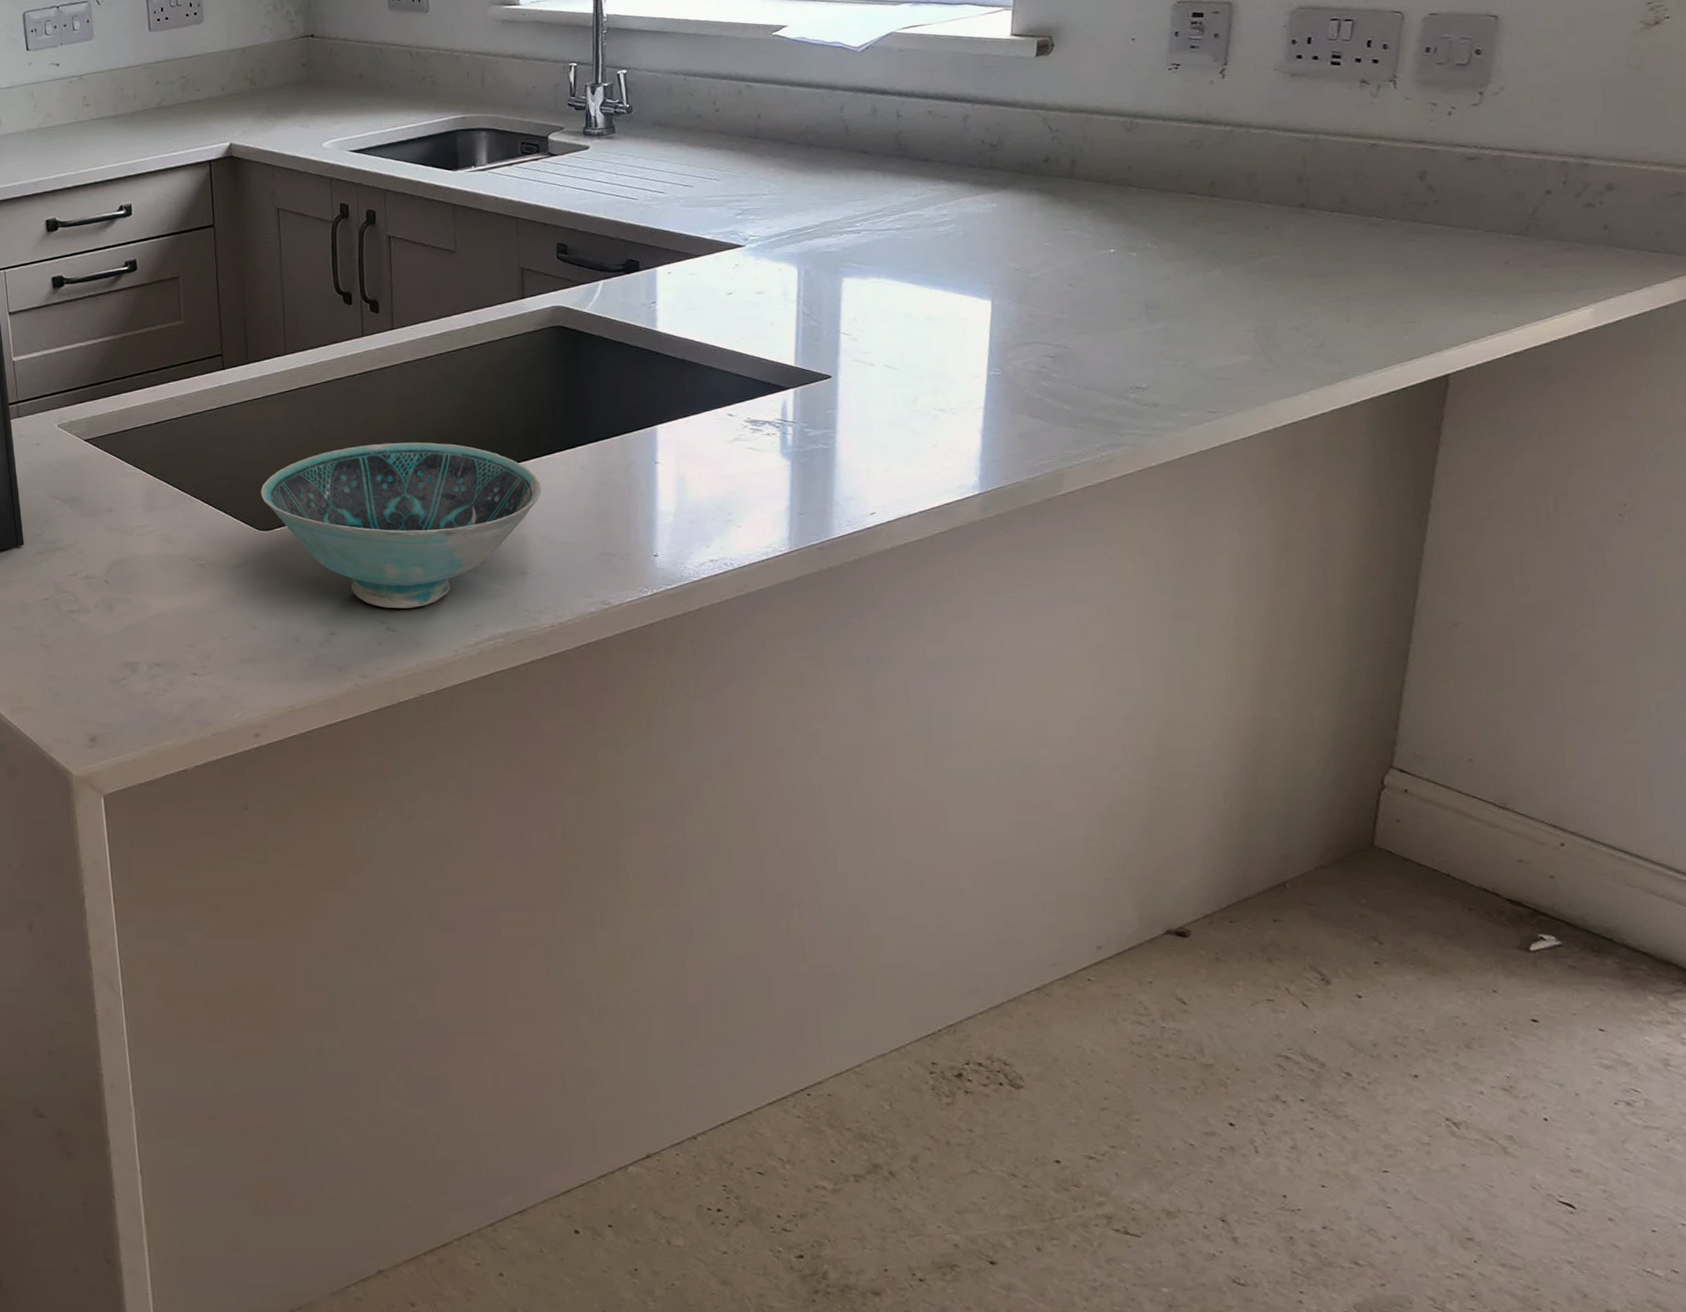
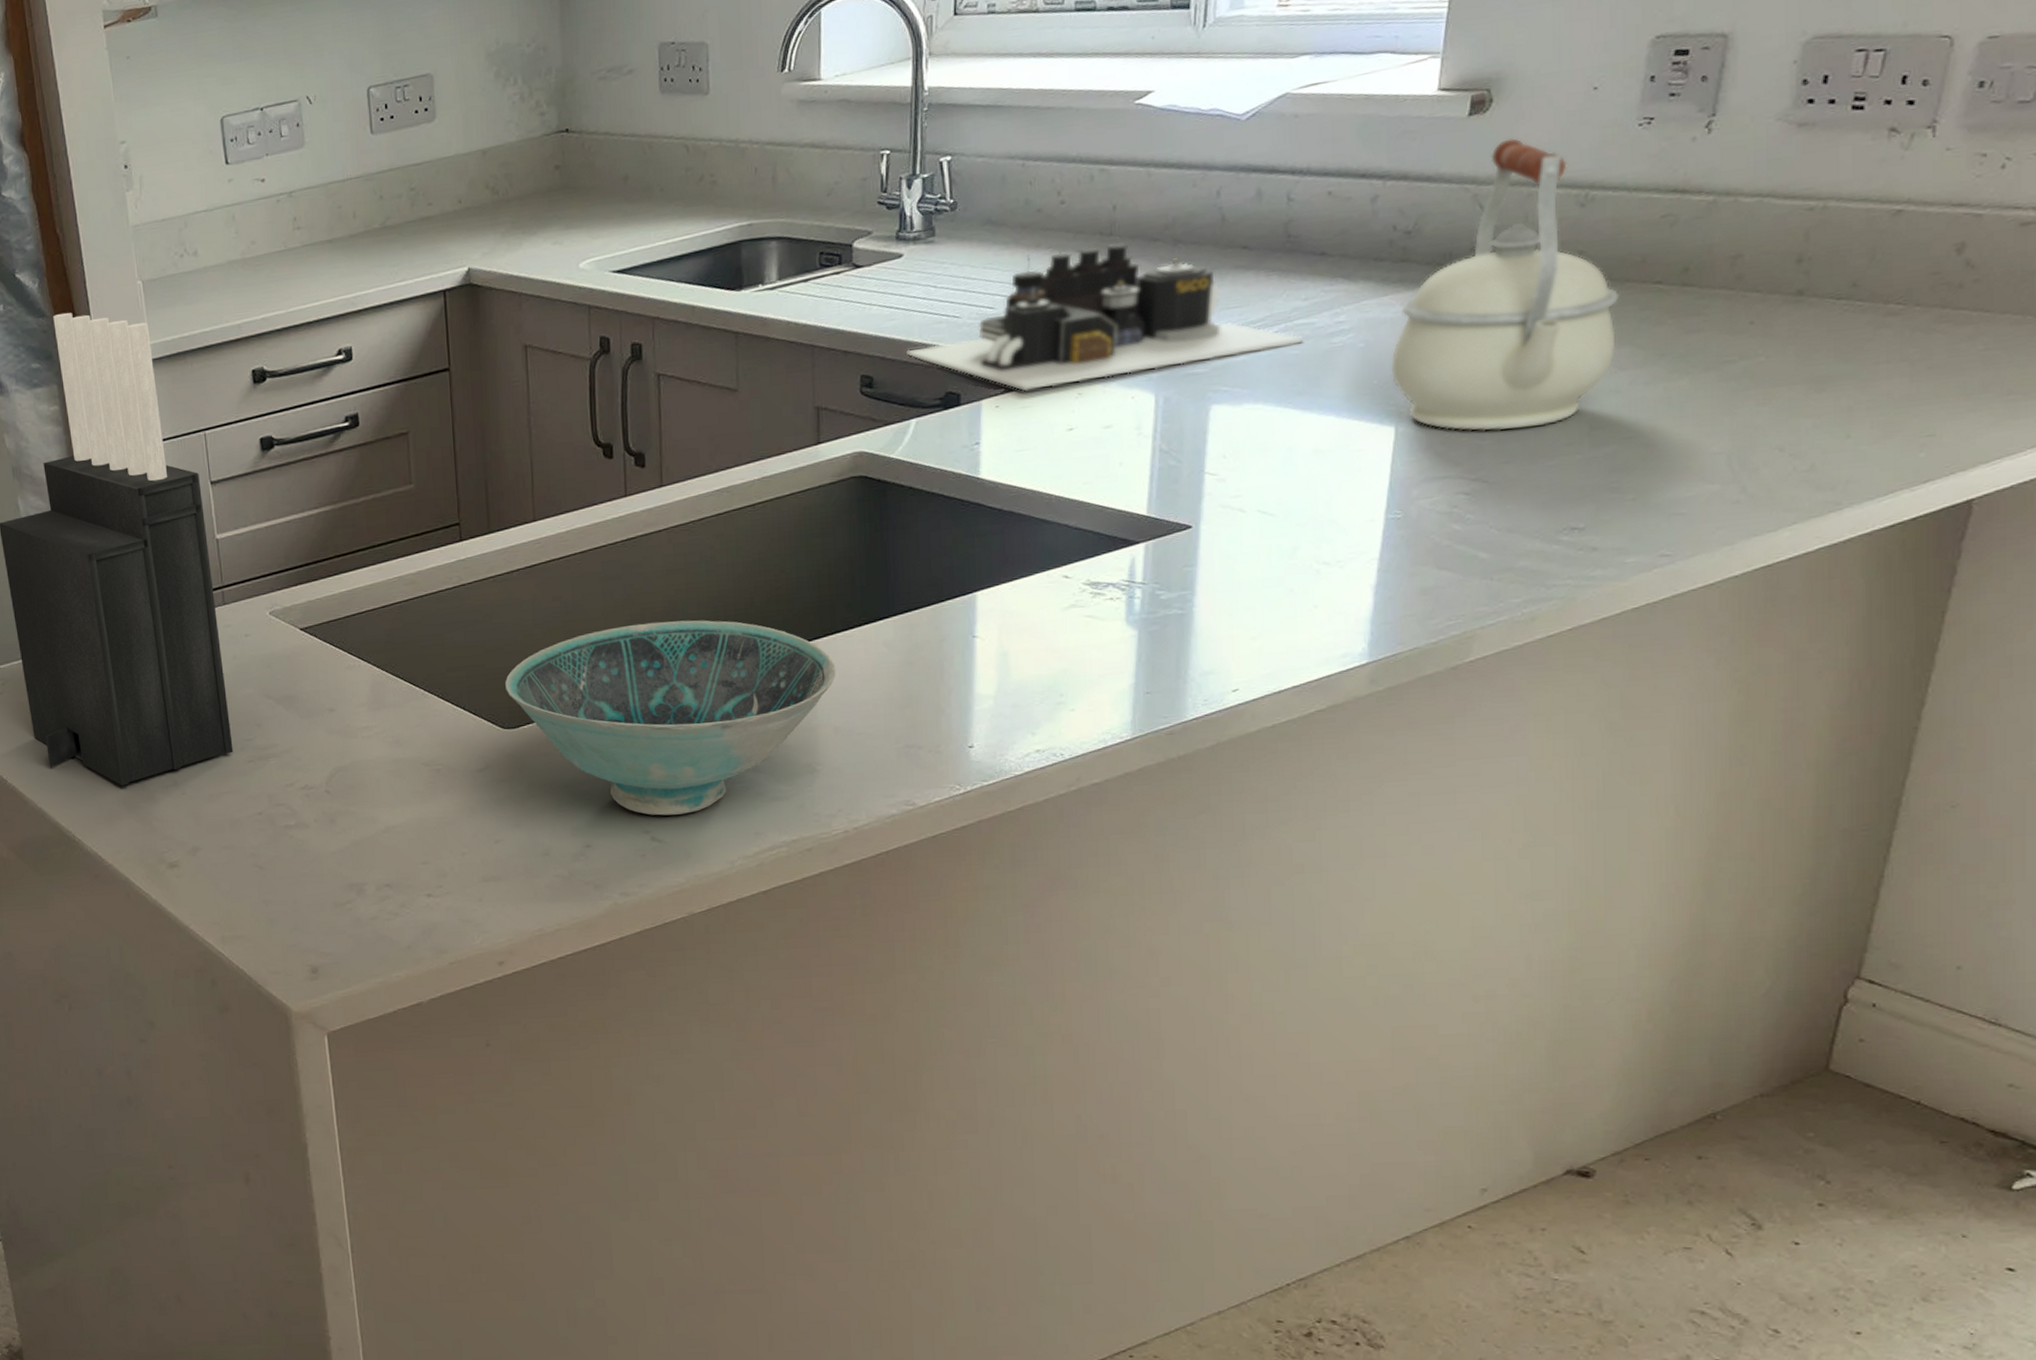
architectural model: none [594,140,915,261] -> present [906,237,1304,392]
kettle: none [985,75,1163,307] -> present [1390,138,1620,432]

